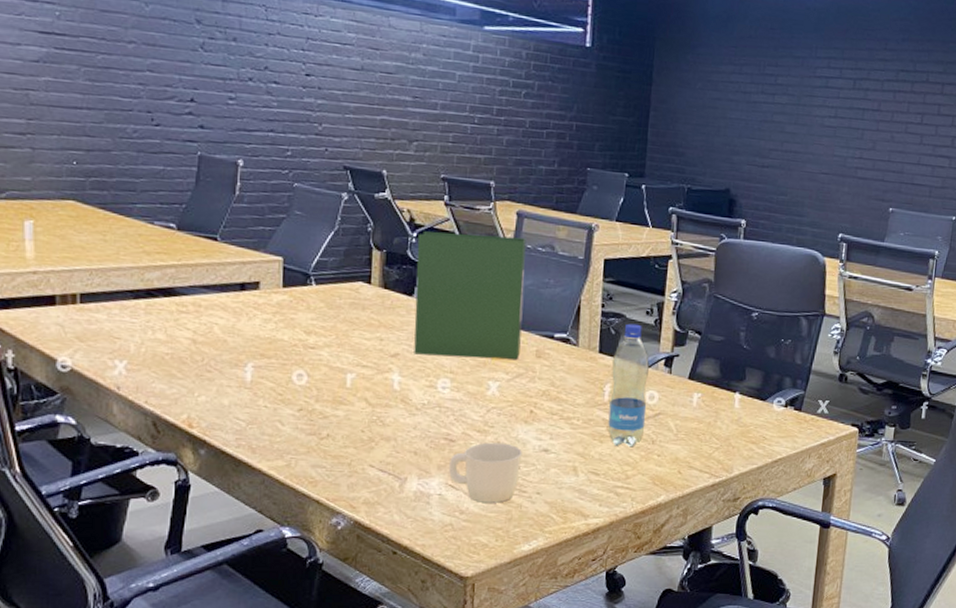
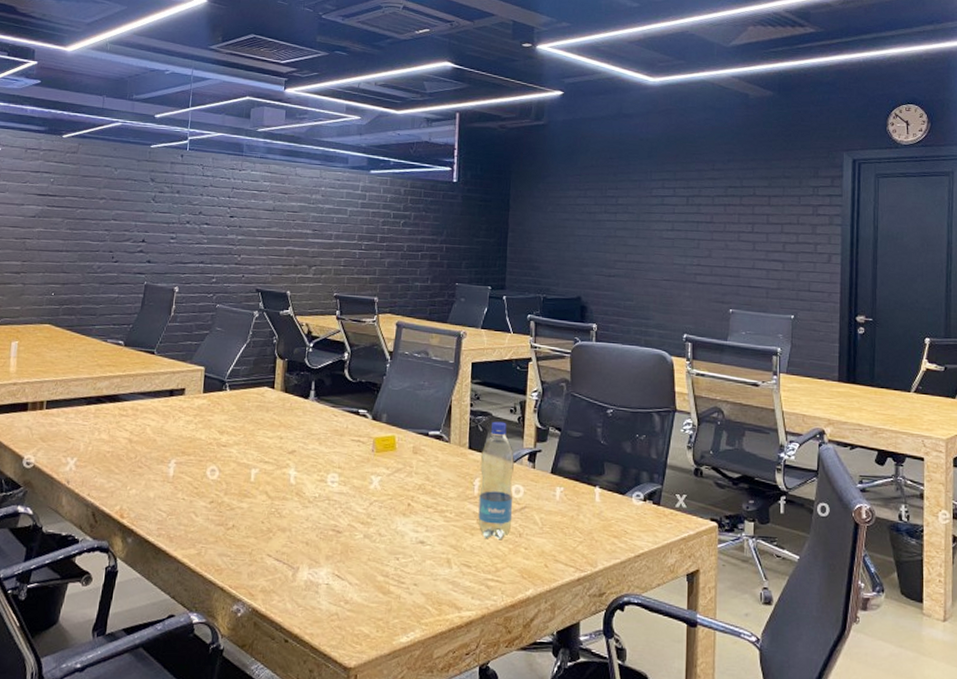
binder: present [414,231,526,359] -> none [308,342,404,455]
mug: present [448,442,523,503] -> none [335,534,401,594]

